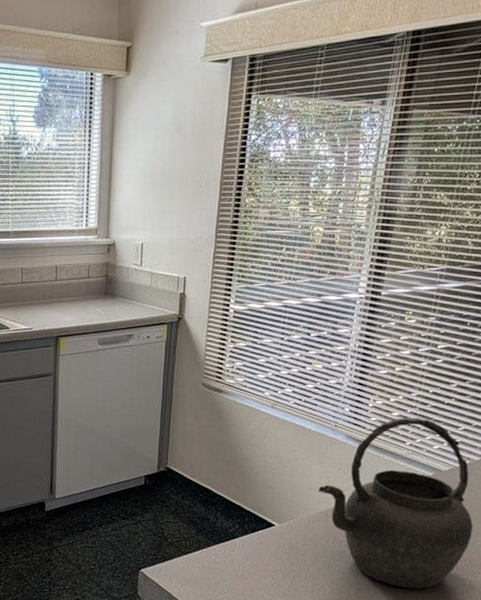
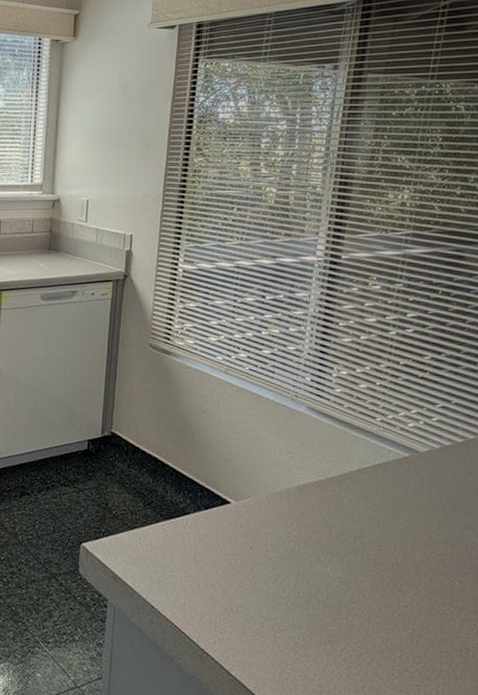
kettle: present [318,418,473,589] -> none [278,390,459,588]

